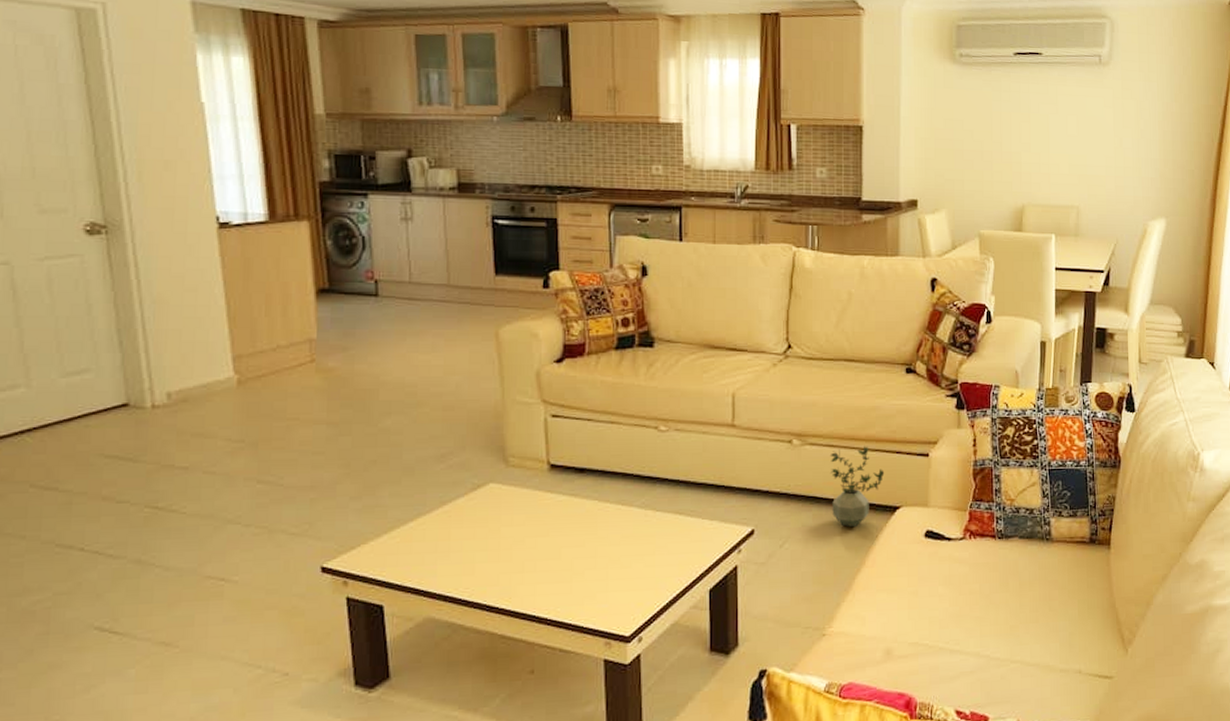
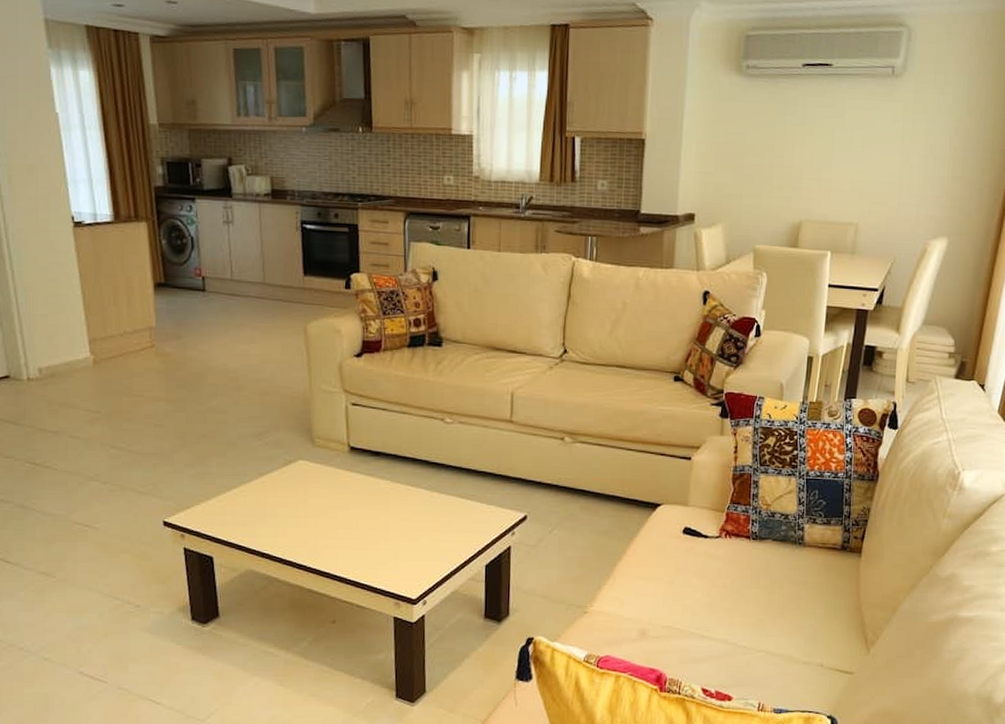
potted plant: present [830,446,885,528] -> none [597,447,649,520]

